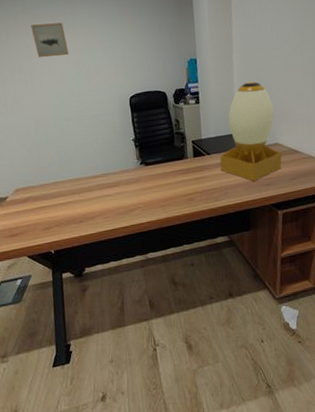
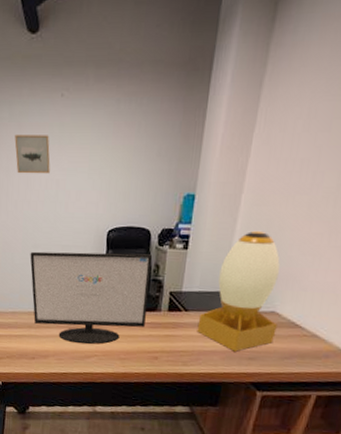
computer monitor: none [62,112,177,200] -> present [30,251,153,344]

